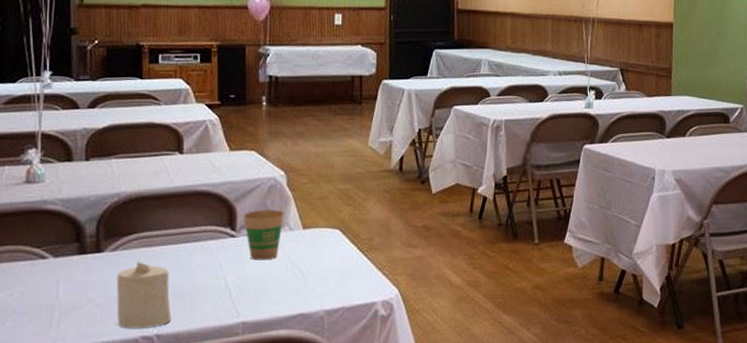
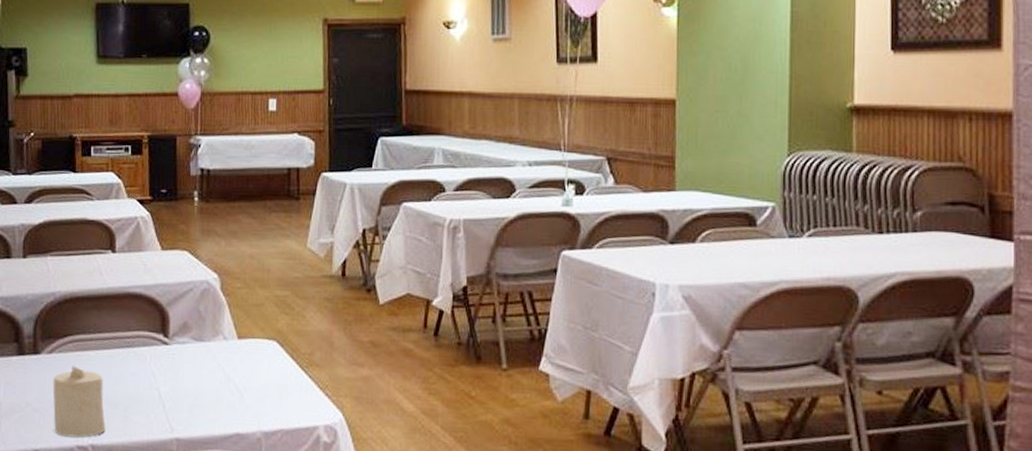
paper cup: present [243,210,284,260] -> none [176,315,218,372]

